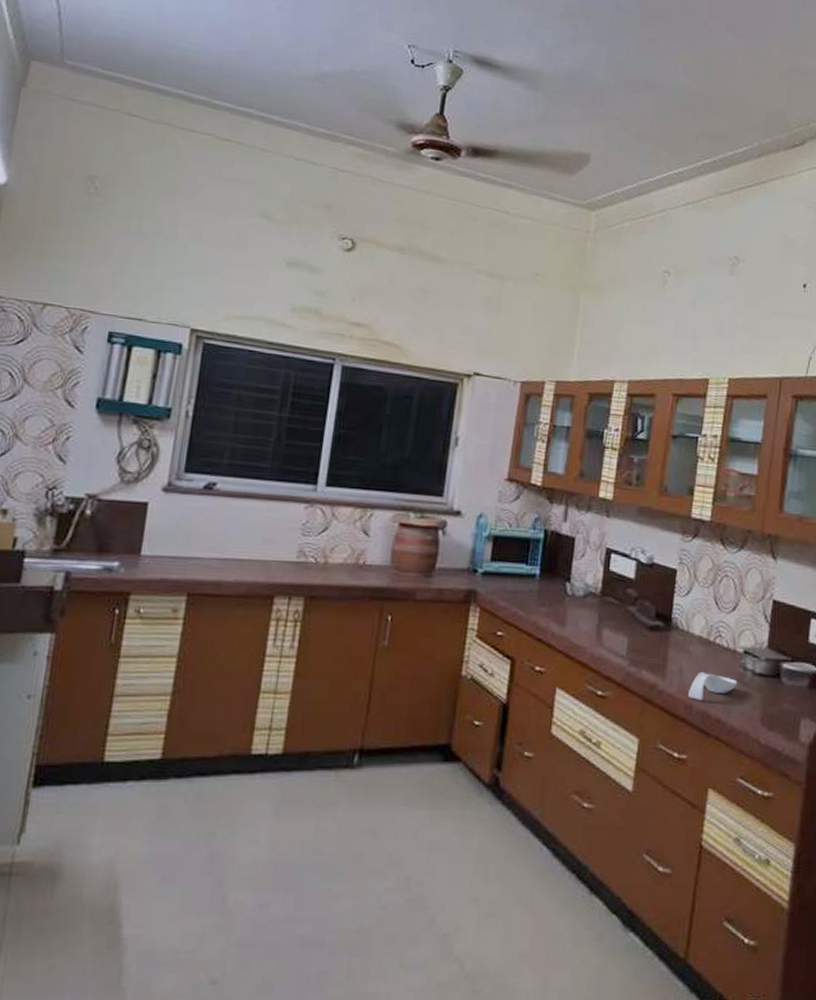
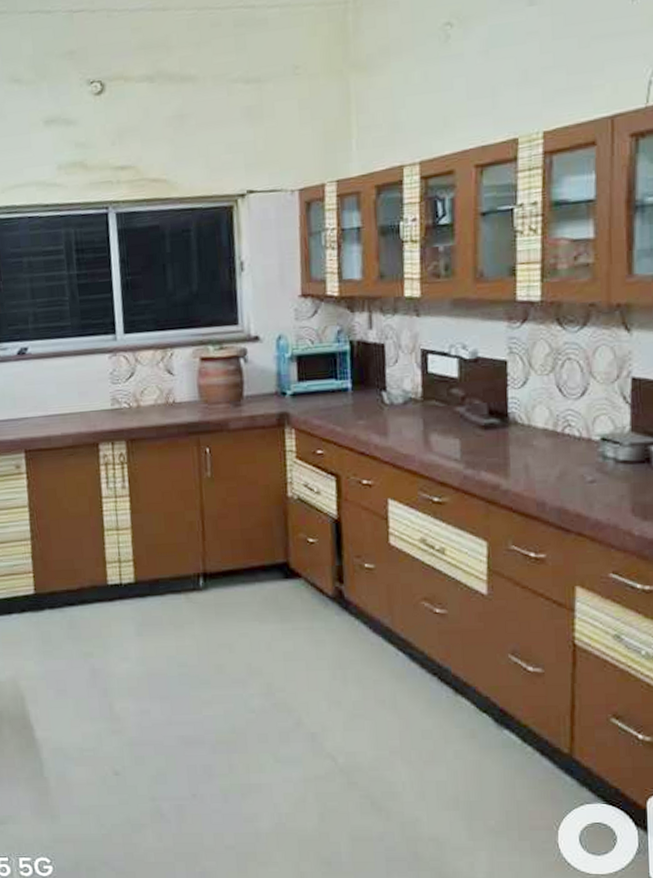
spoon rest: present [688,671,738,700] -> none [539,465,597,497]

